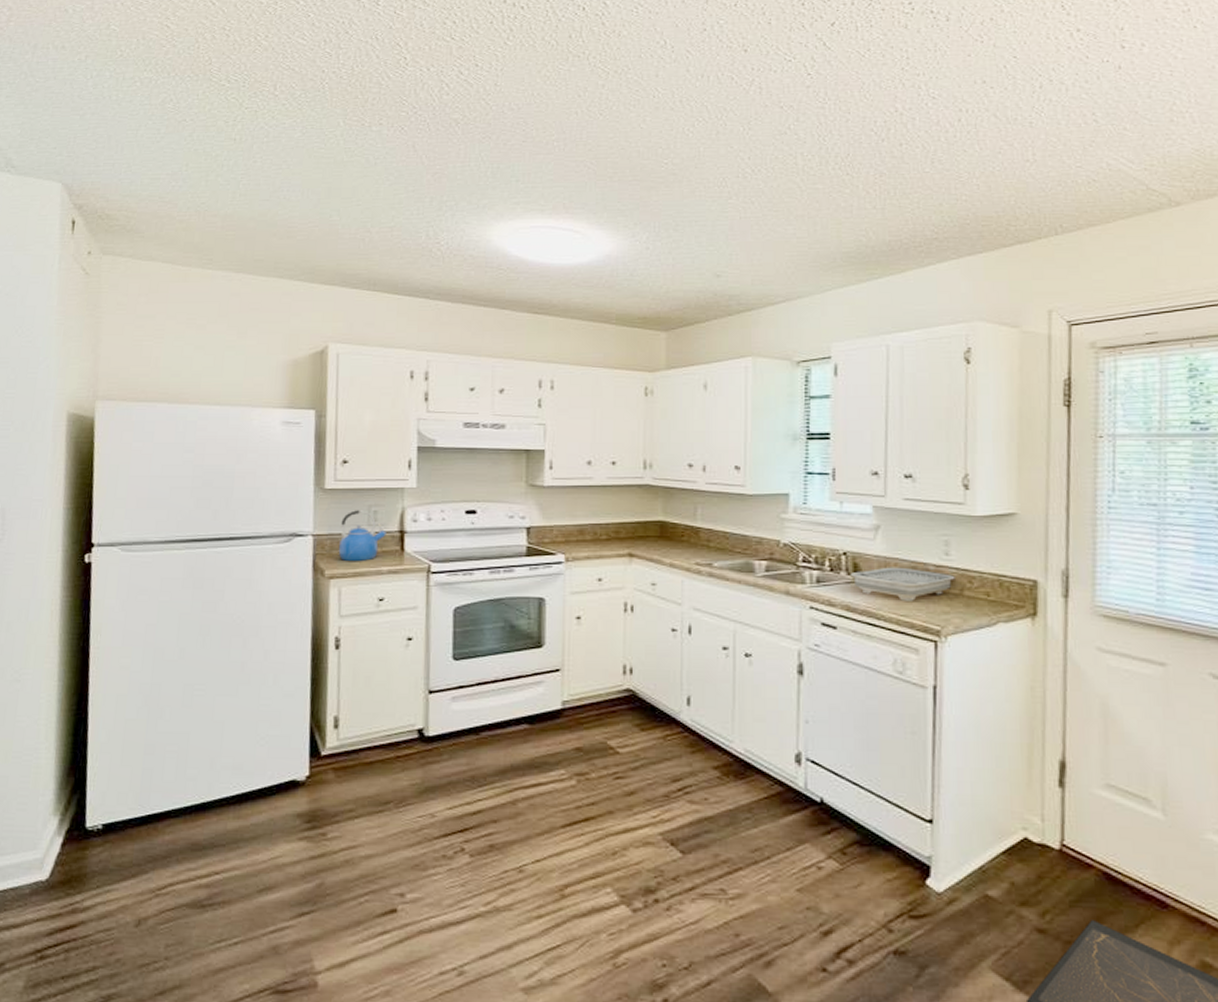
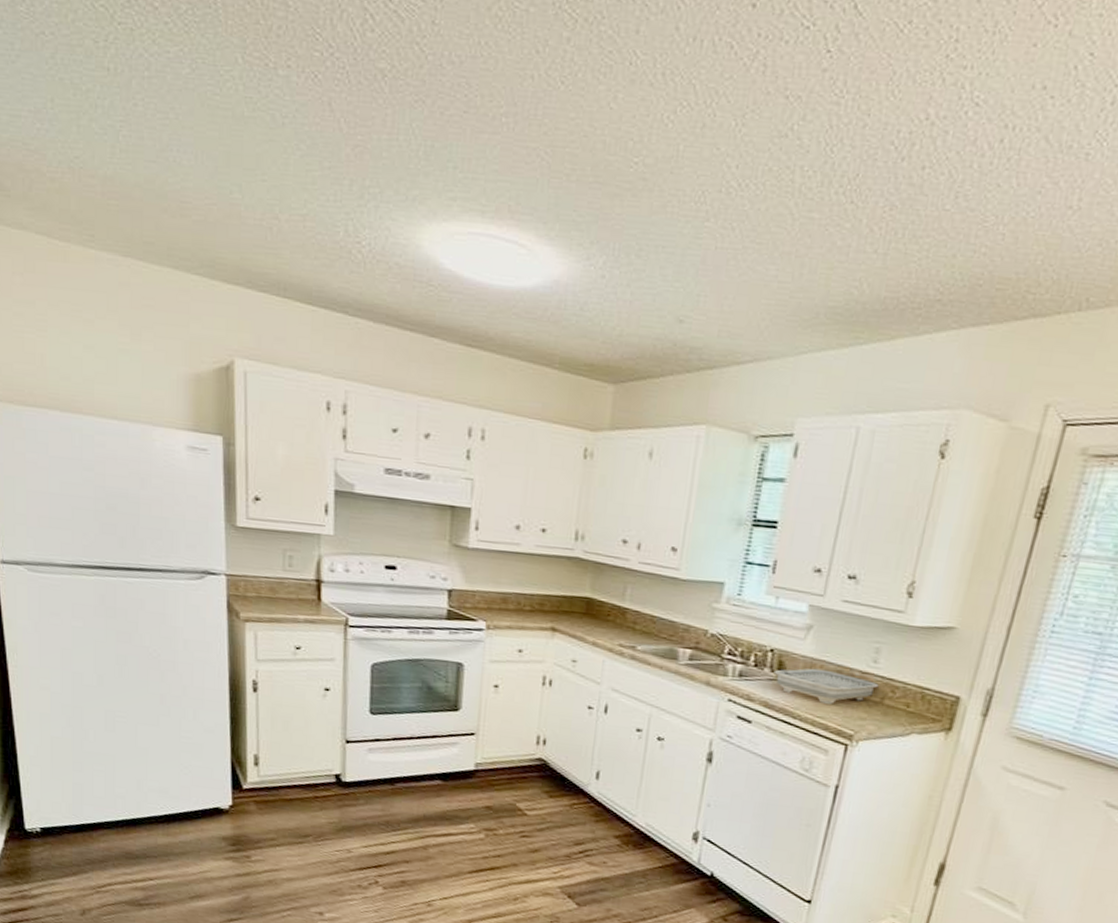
kettle: present [338,510,386,561] -> none [252,553,302,607]

